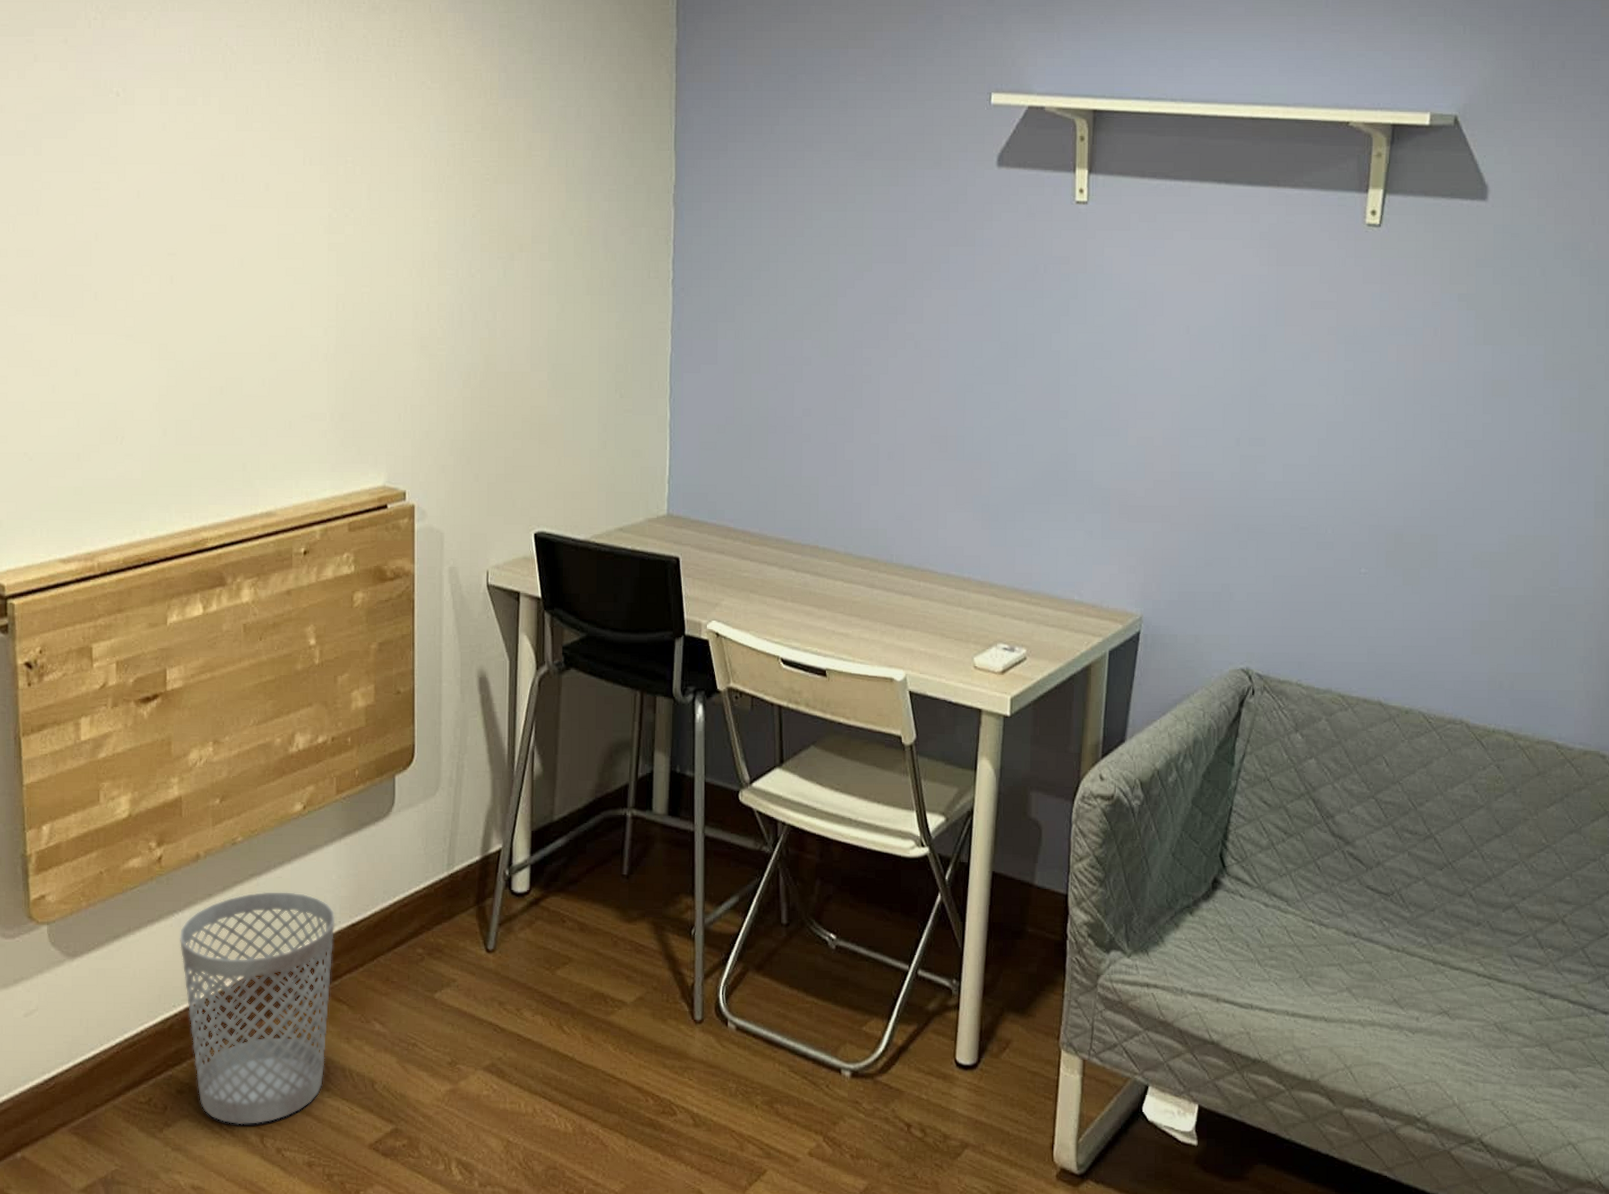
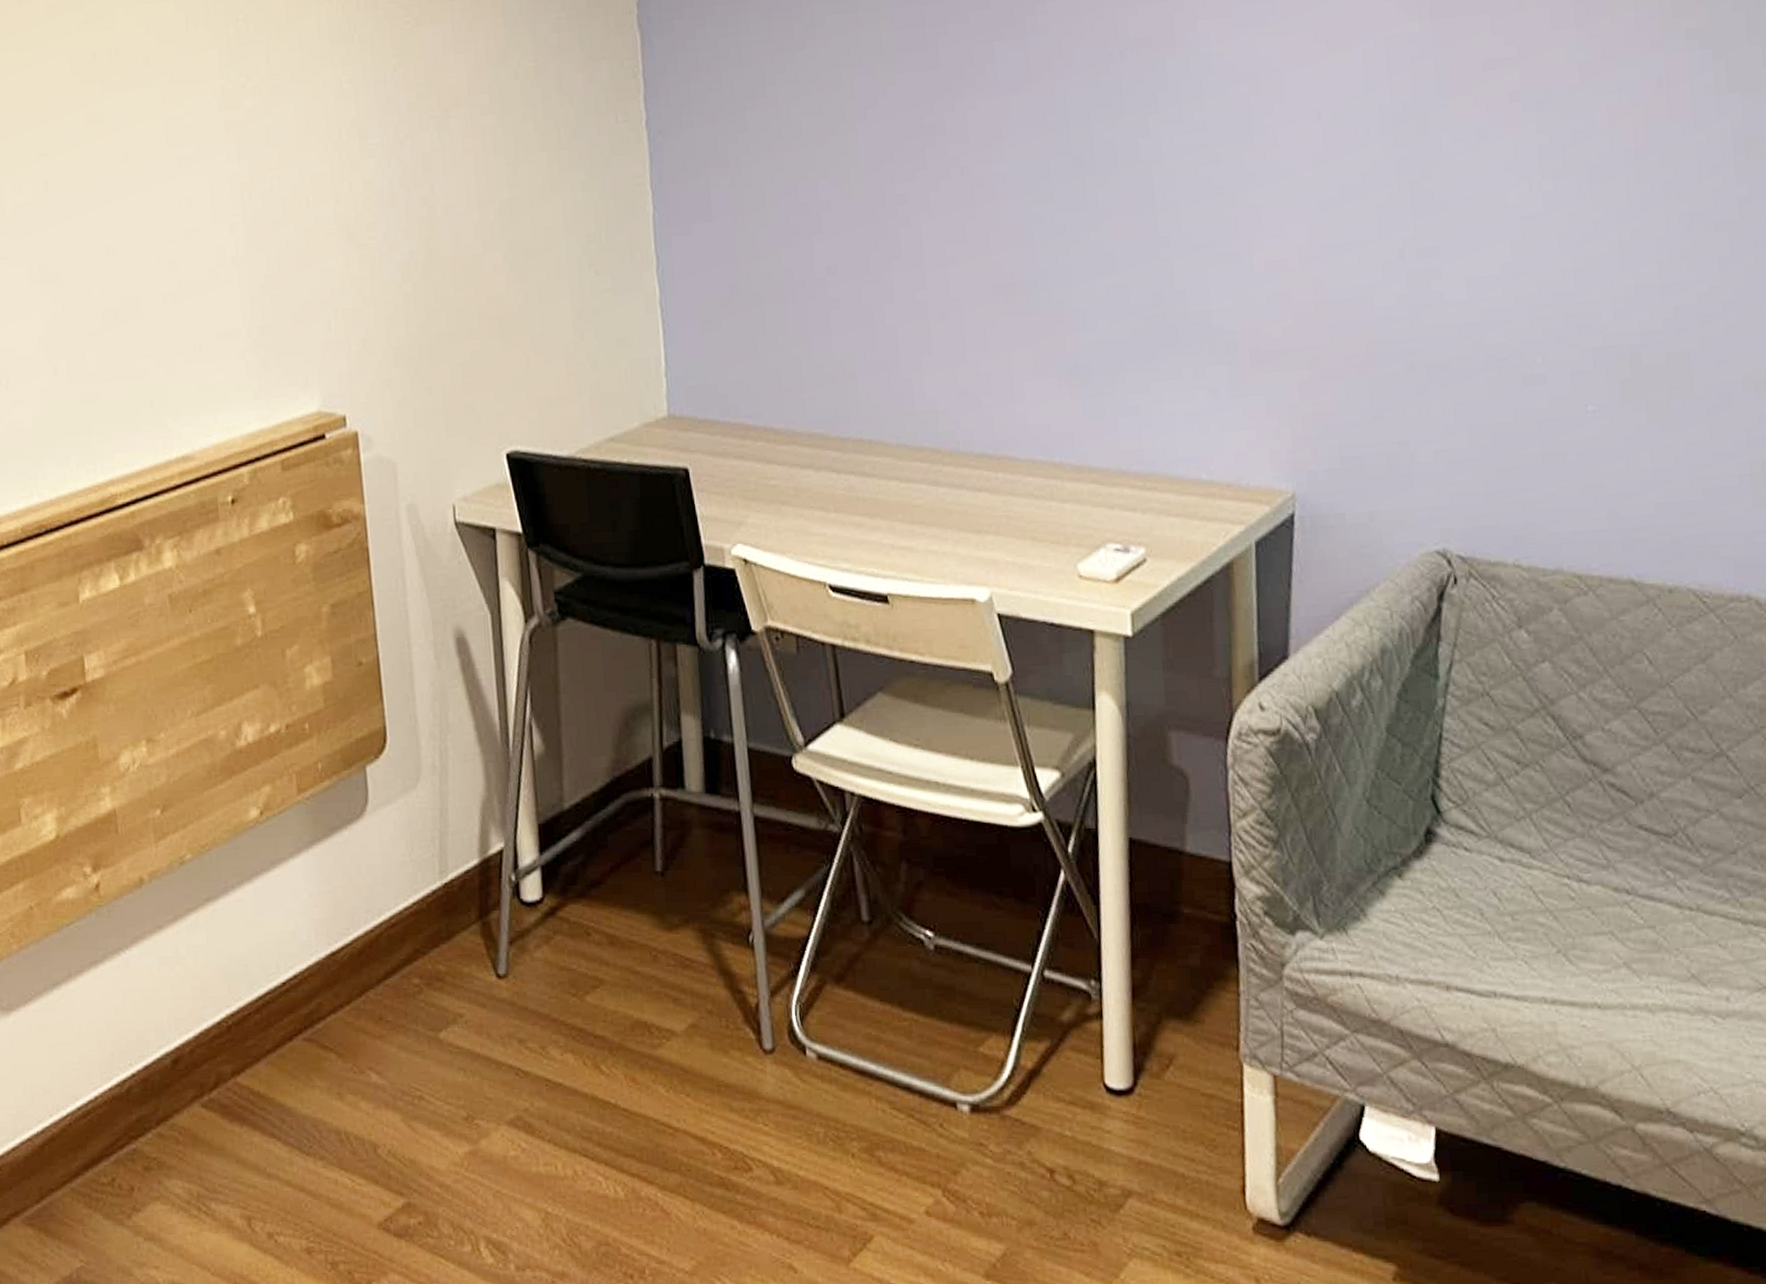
wastebasket: present [179,892,336,1125] -> none [128,917,316,1206]

